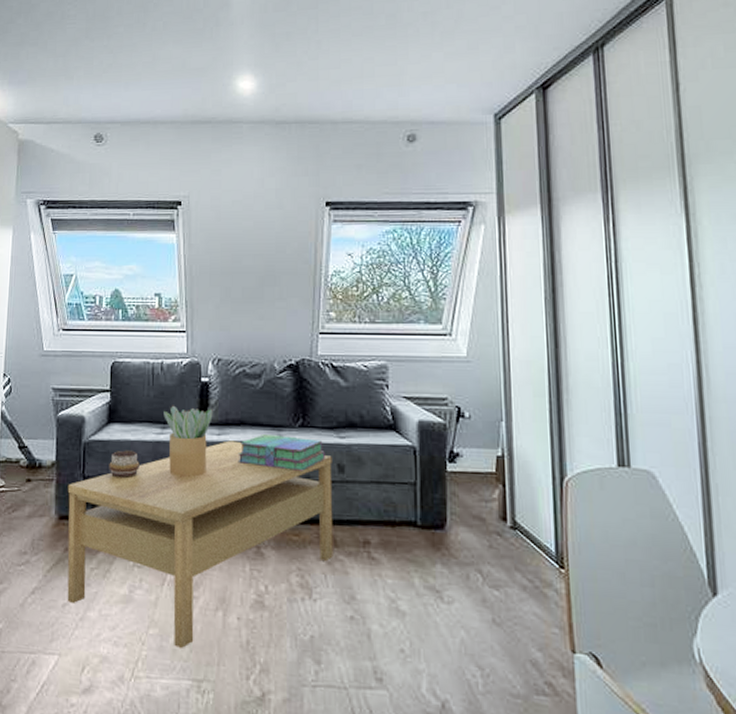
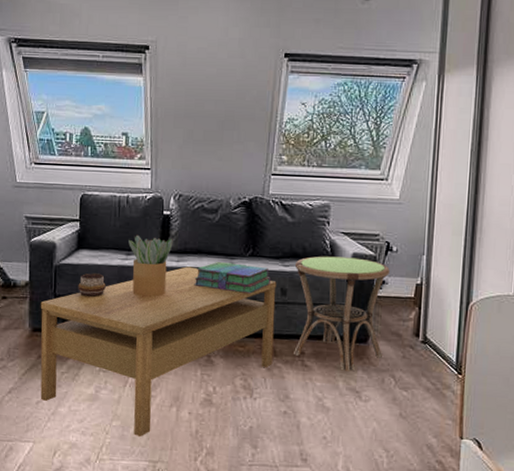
side table: none [352,425,465,565] -> present [294,256,390,371]

